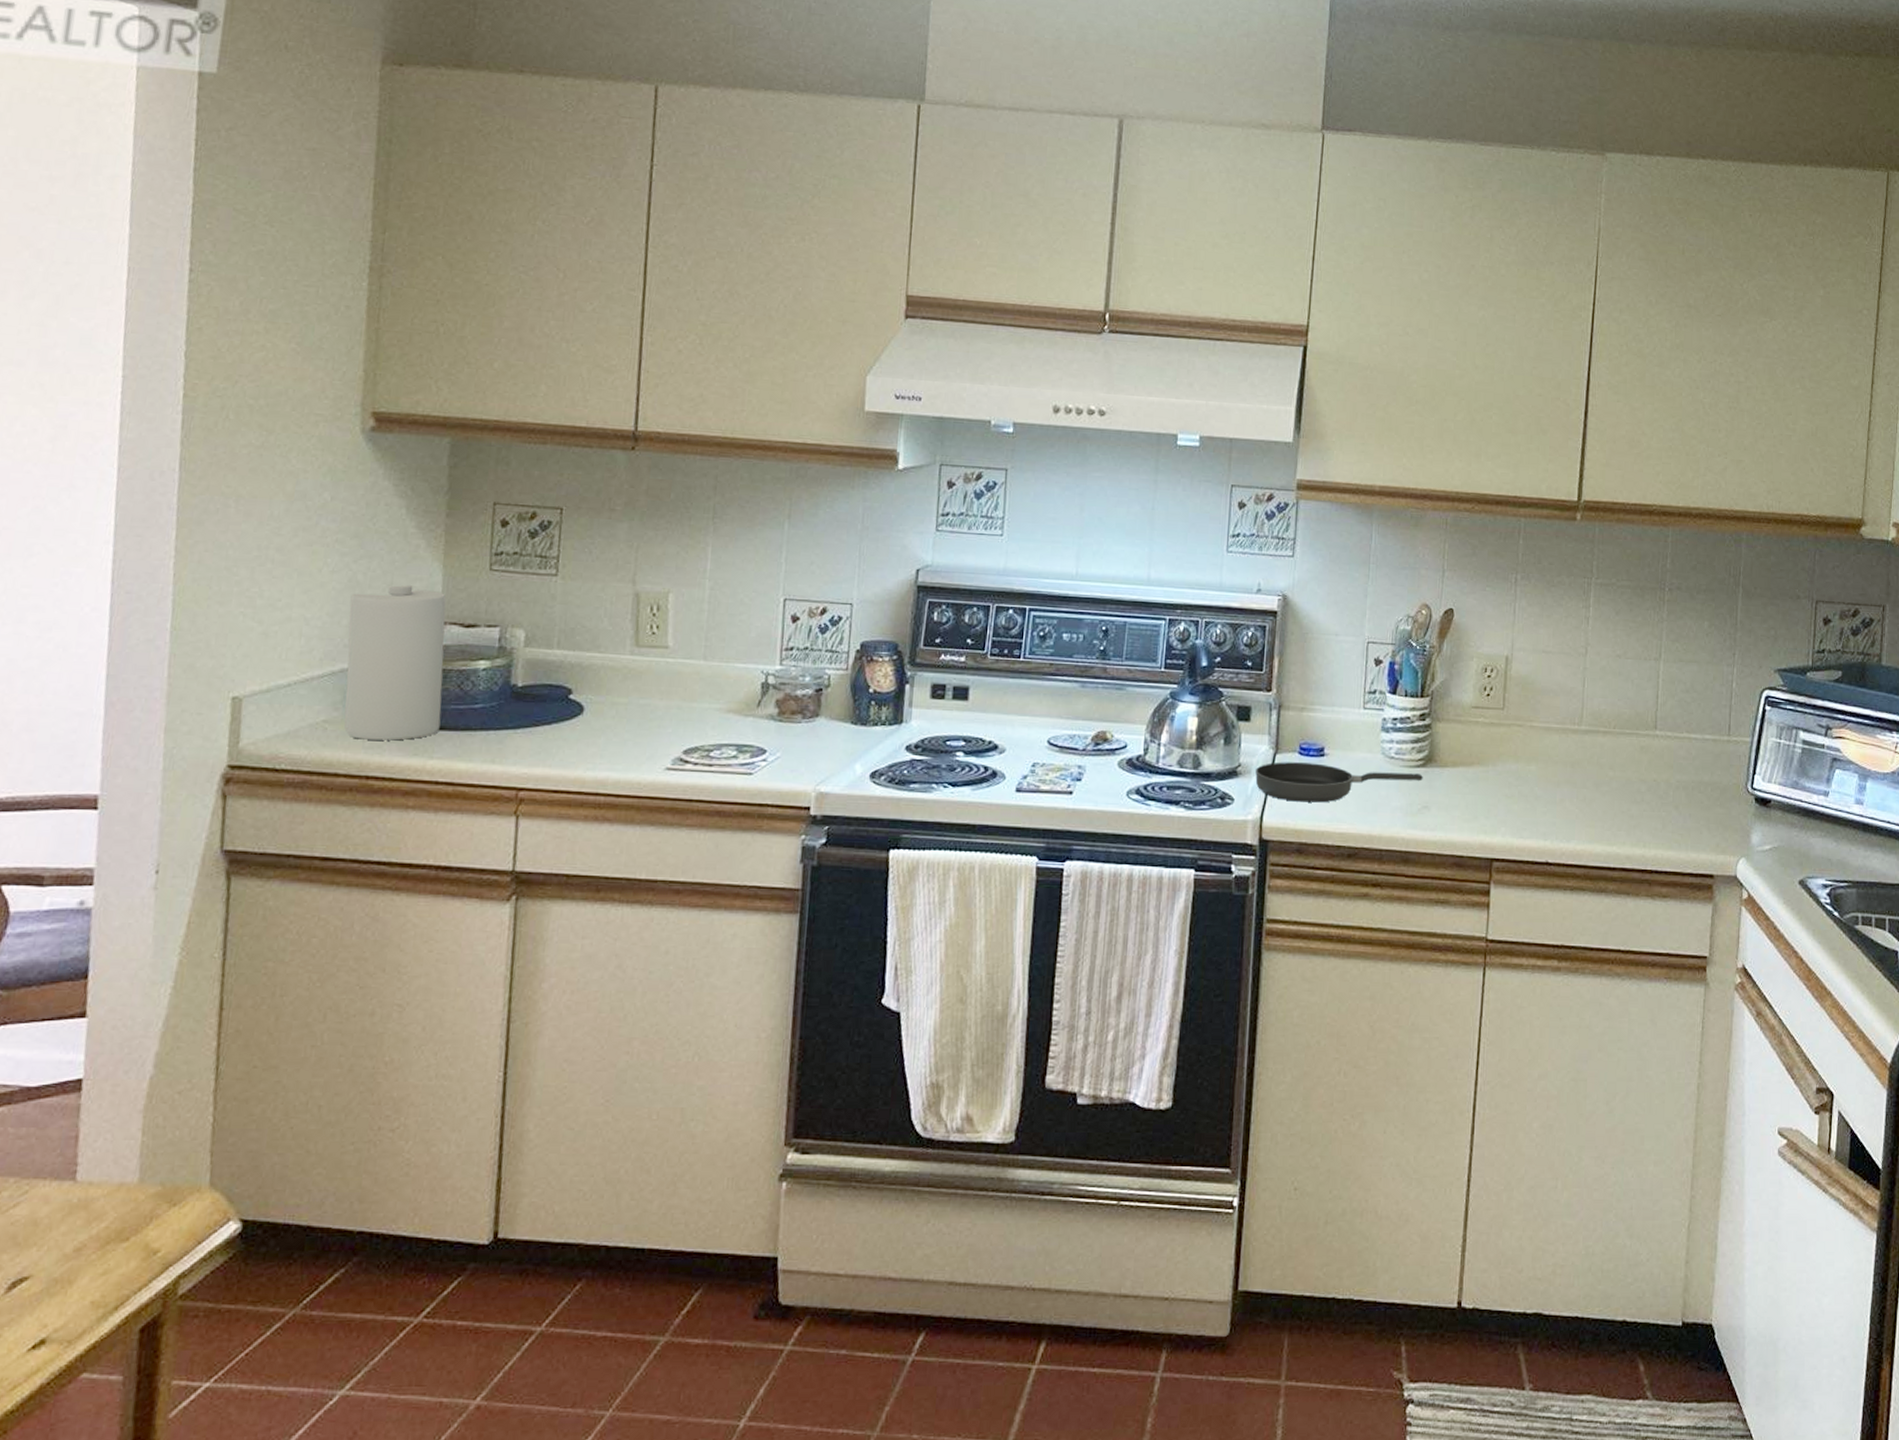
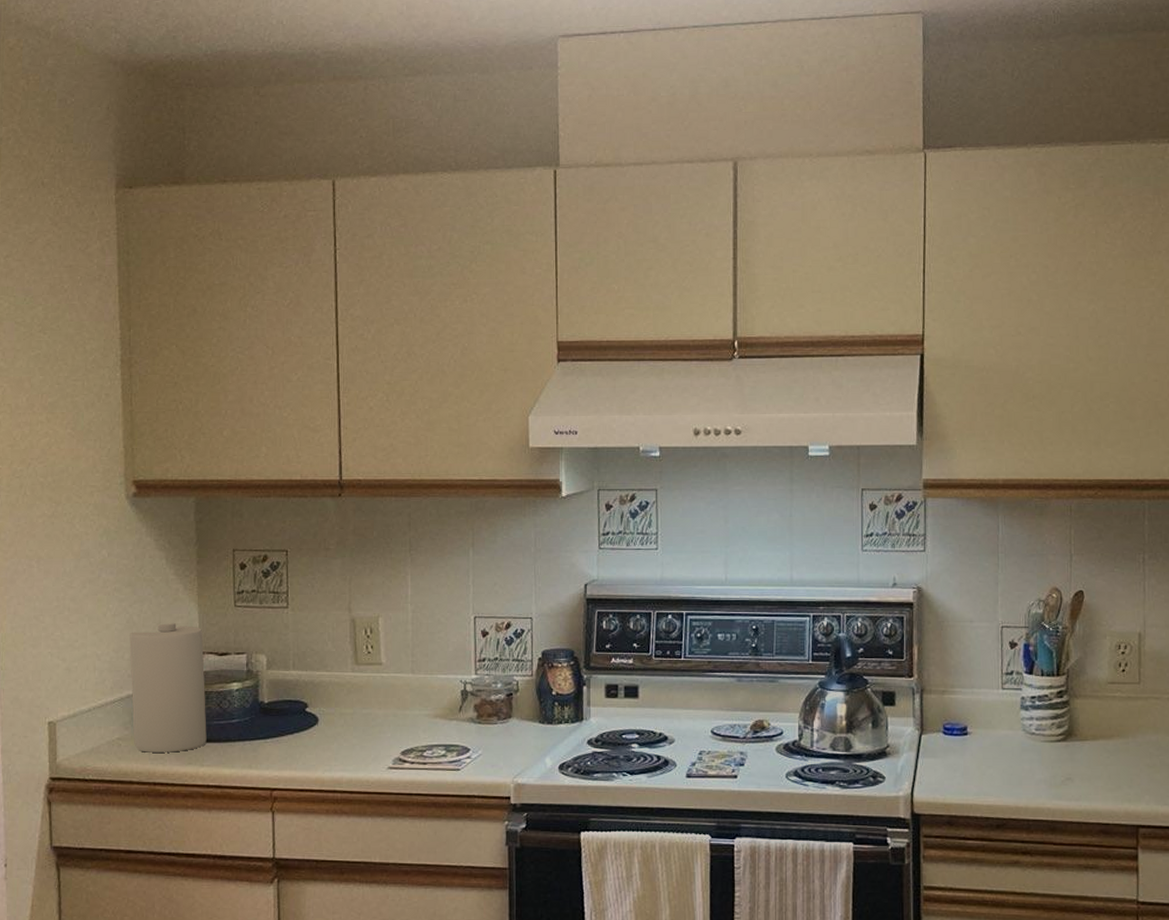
frying pan: present [1255,762,1423,803] -> none [903,741,1064,778]

